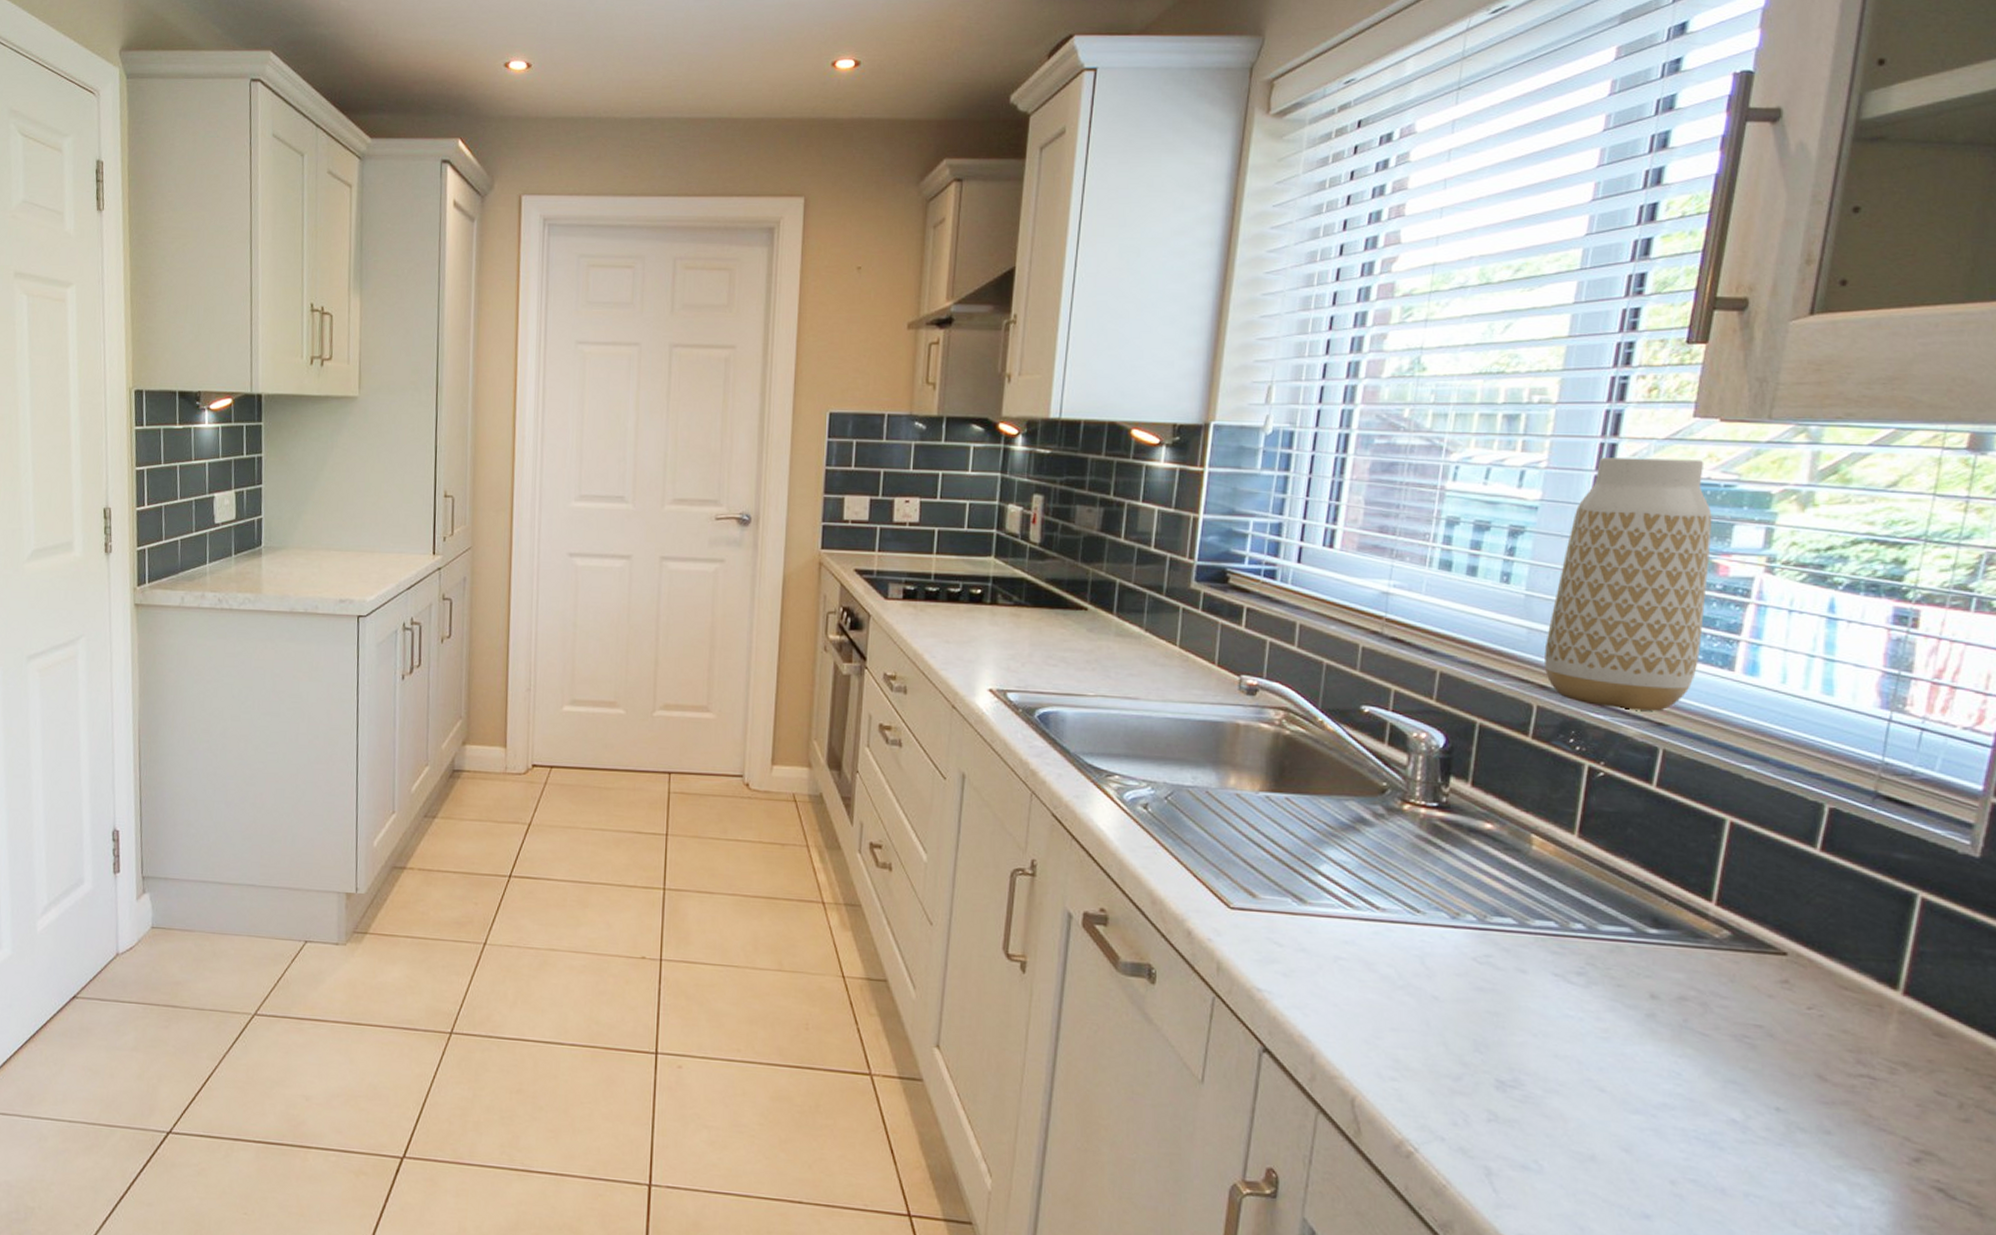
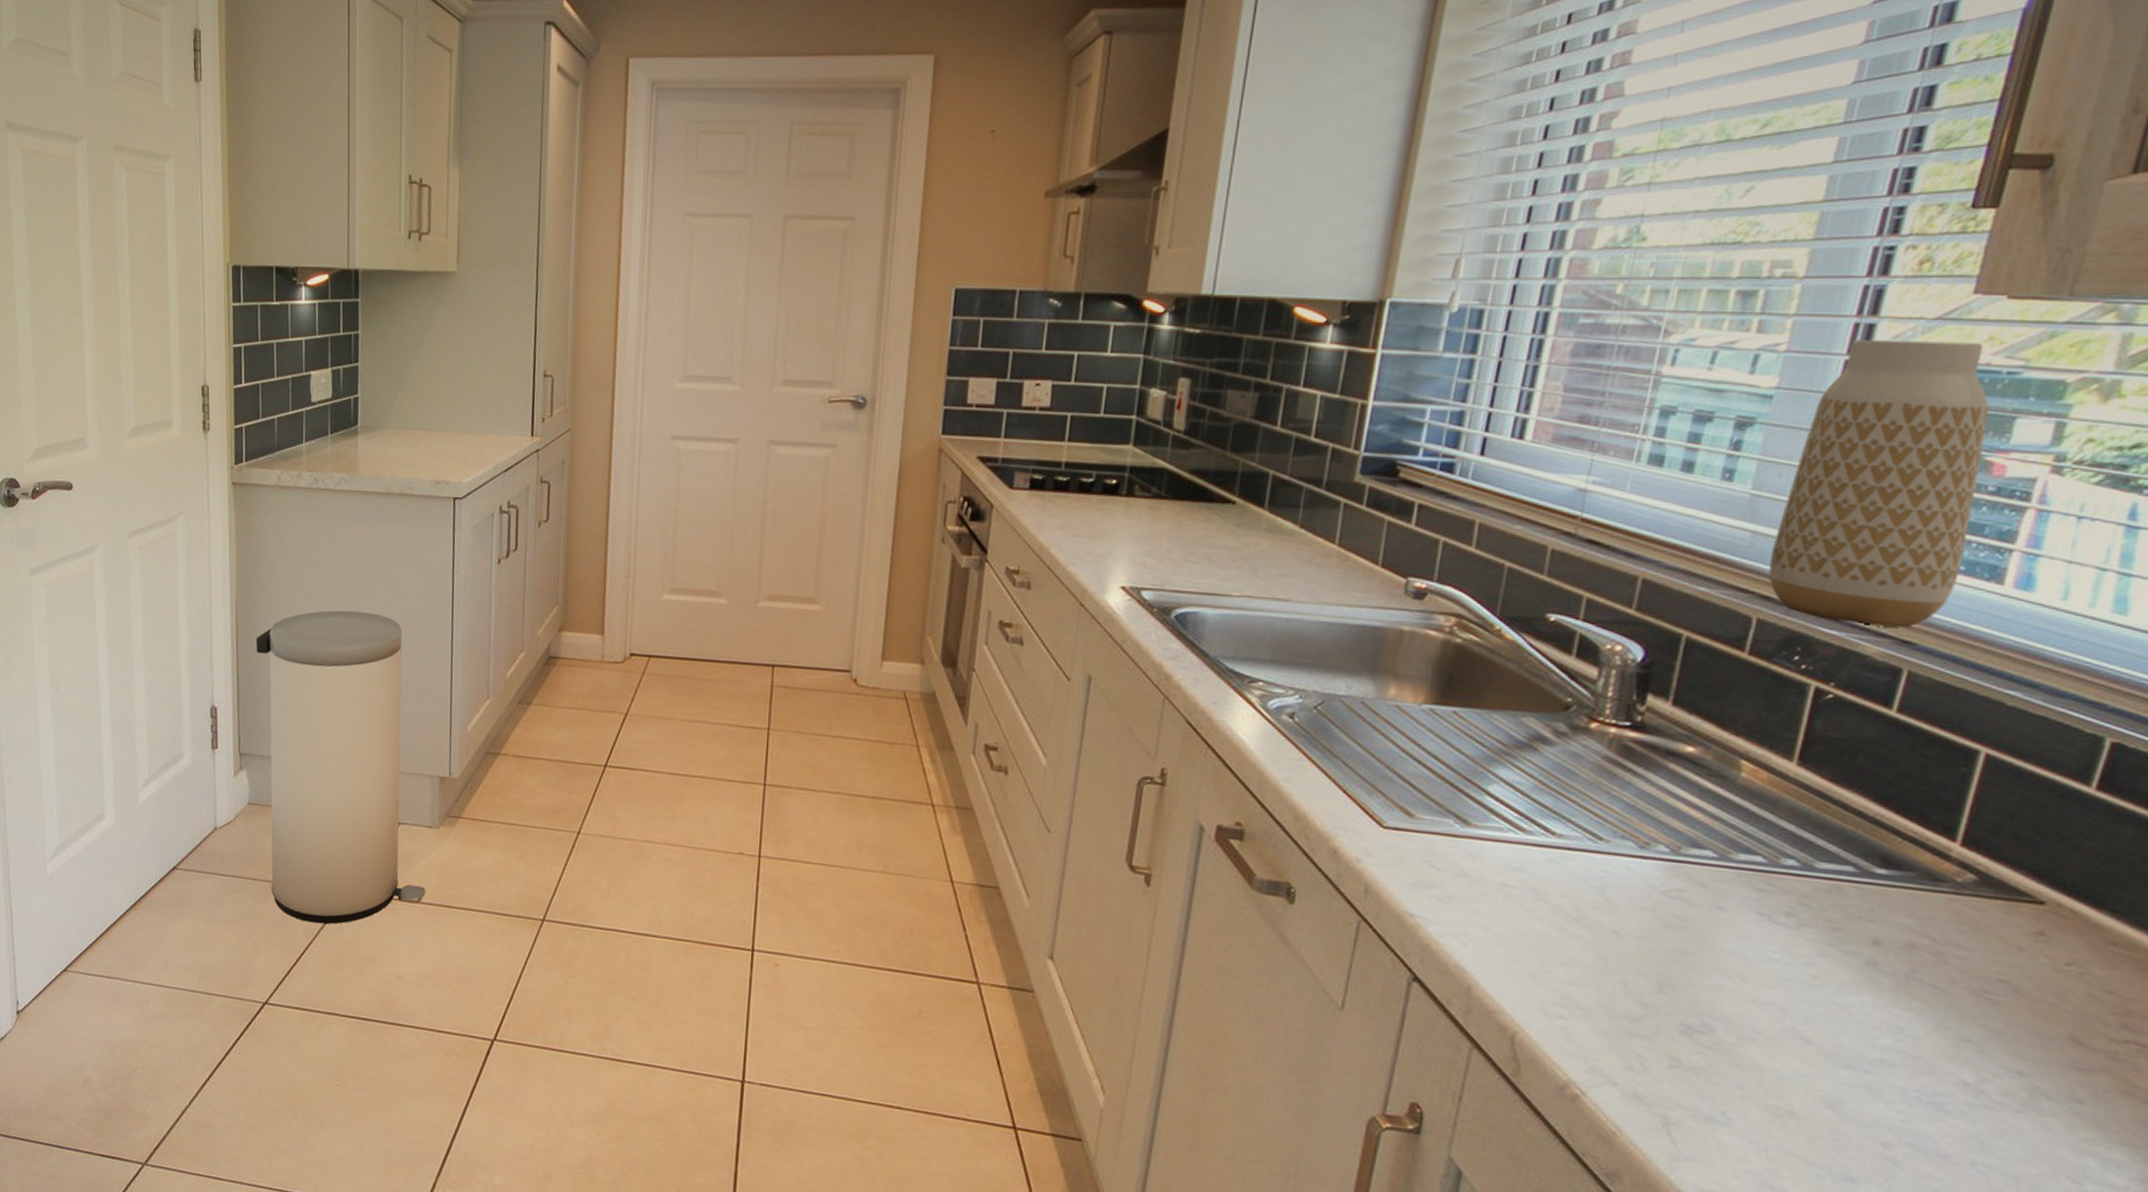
pedal bin: none [159,729,333,1048] -> present [255,610,426,924]

